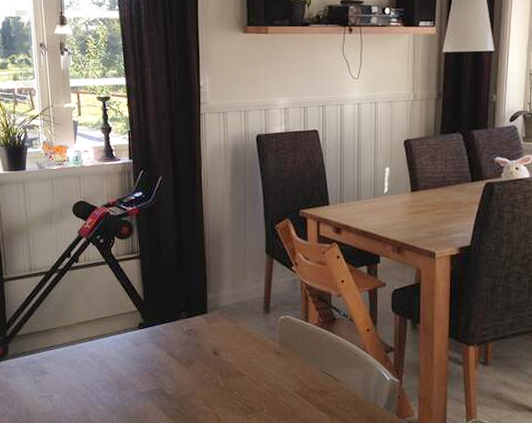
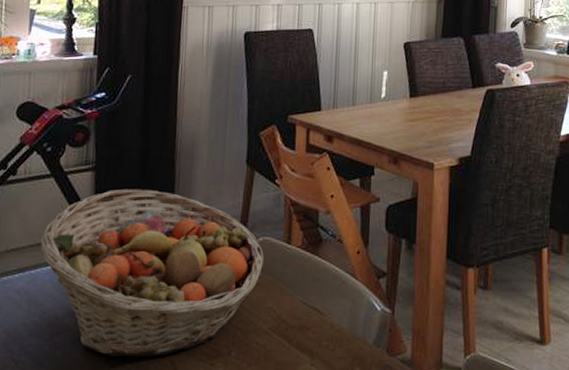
fruit basket: none [103,274,287,410] -> present [40,189,265,358]

